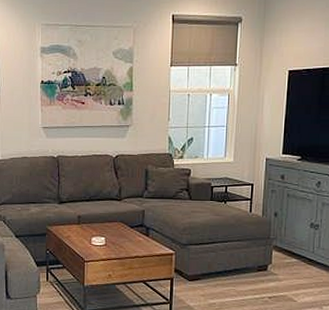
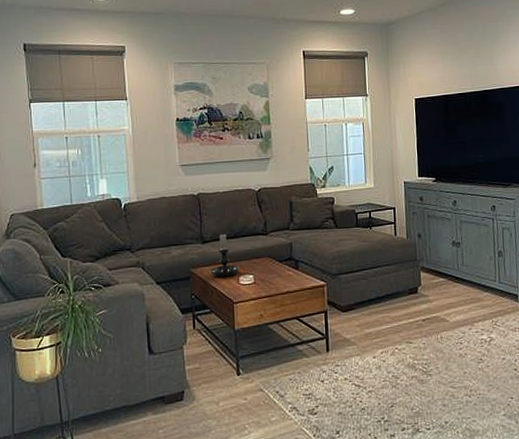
candle holder: none [64,195,92,237] -> present [209,232,240,277]

